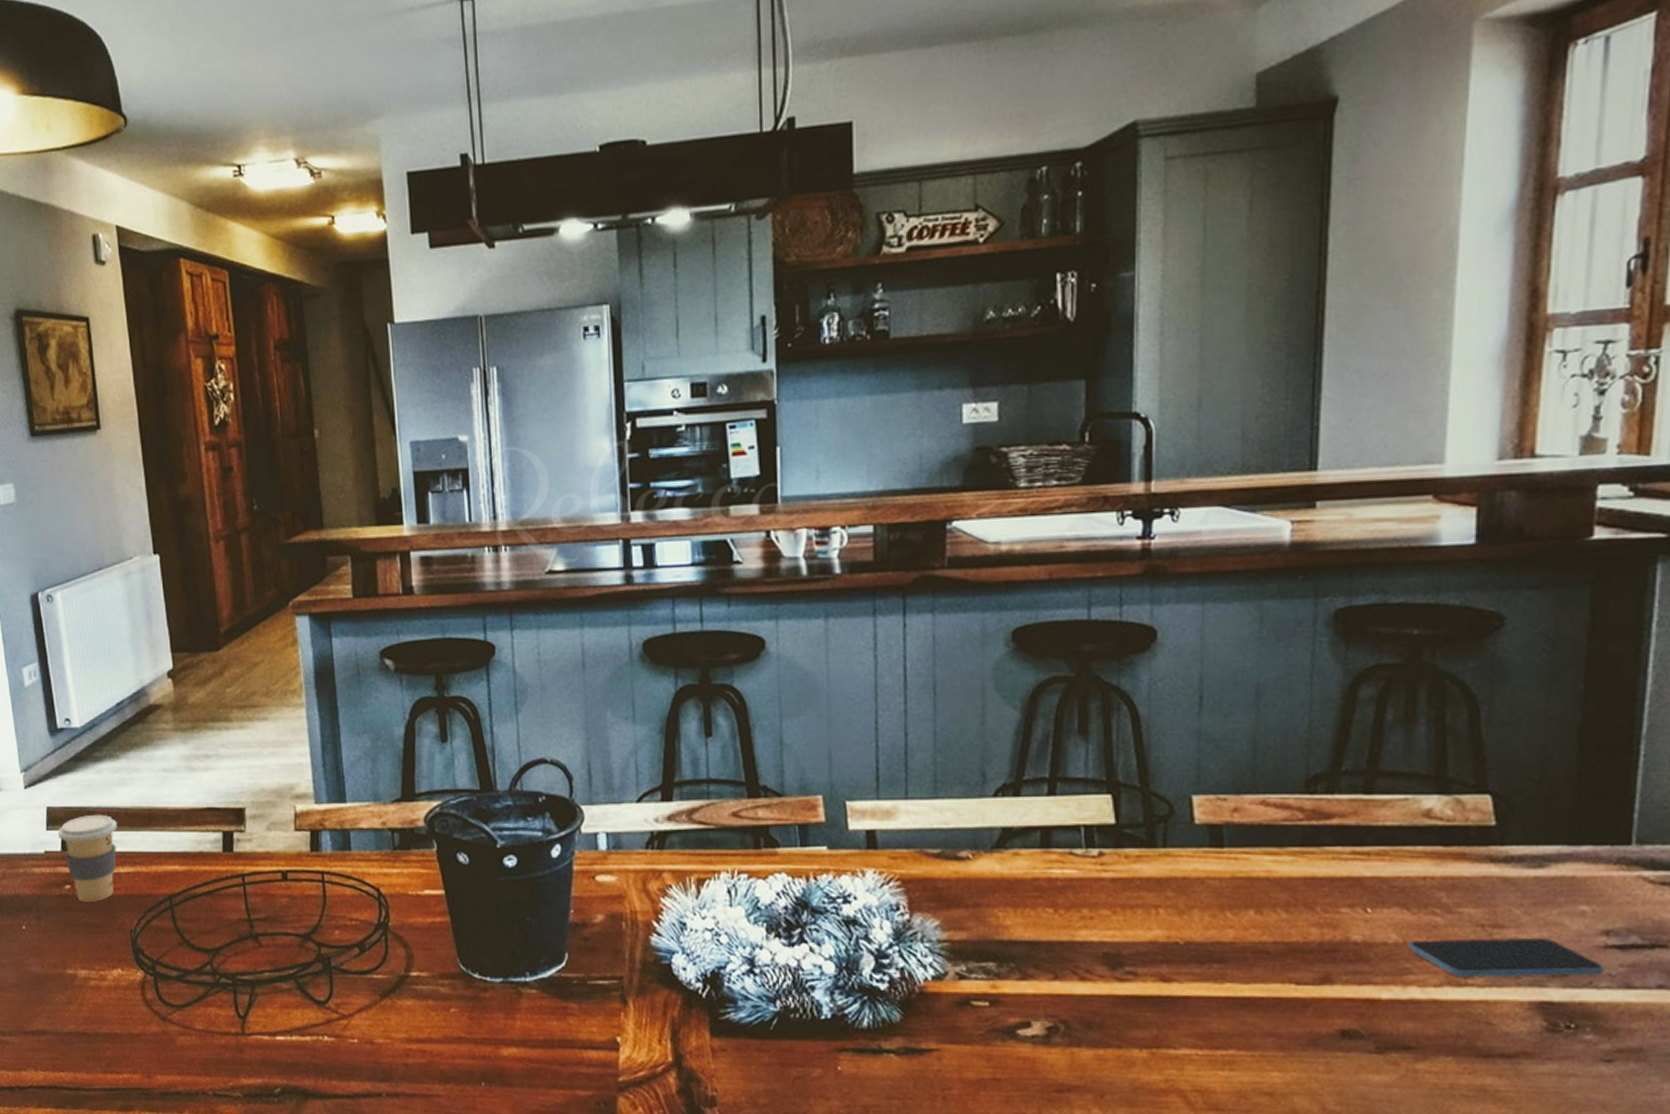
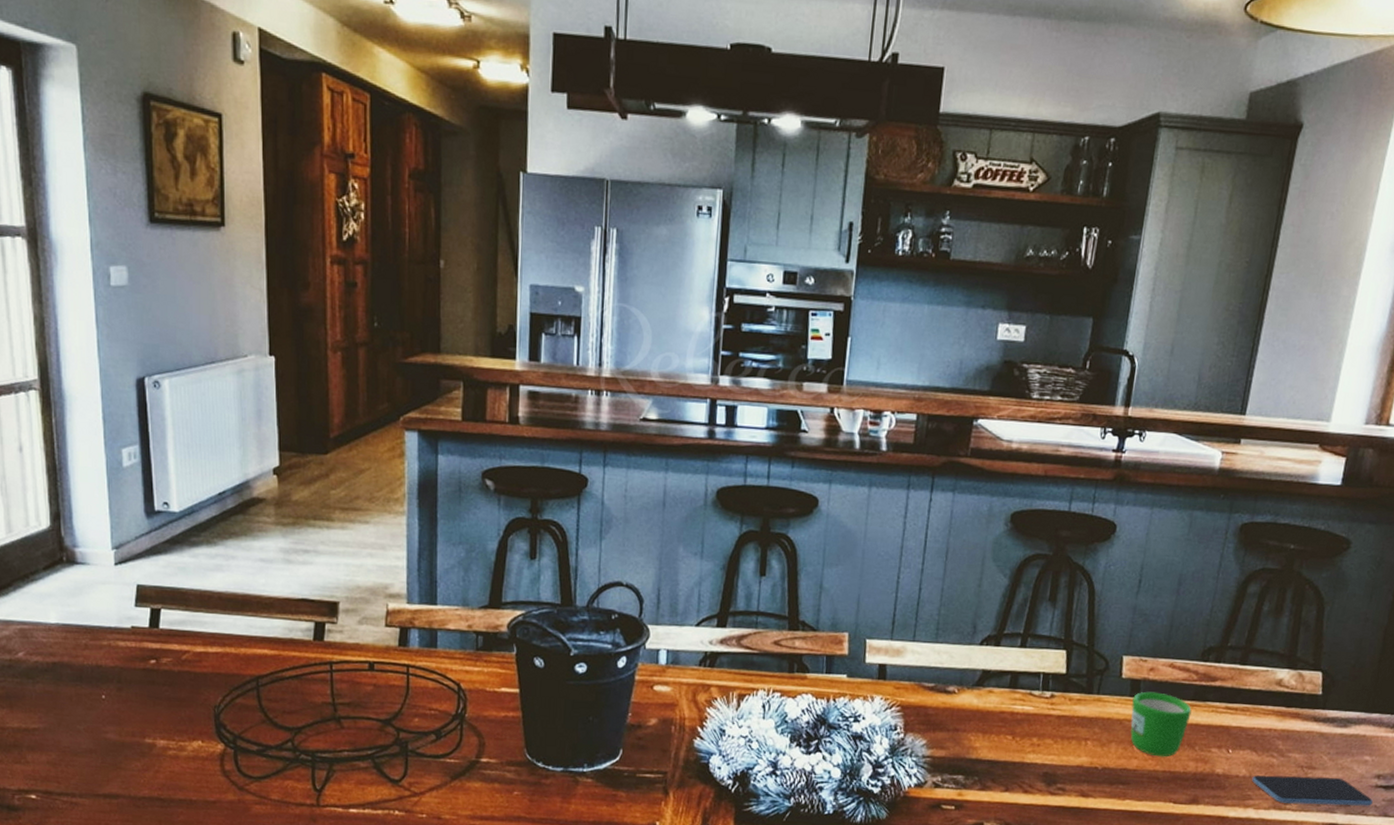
coffee cup: present [58,814,117,902] -> none [147,595,209,678]
mug: none [1215,839,1302,924] -> present [1130,691,1192,757]

